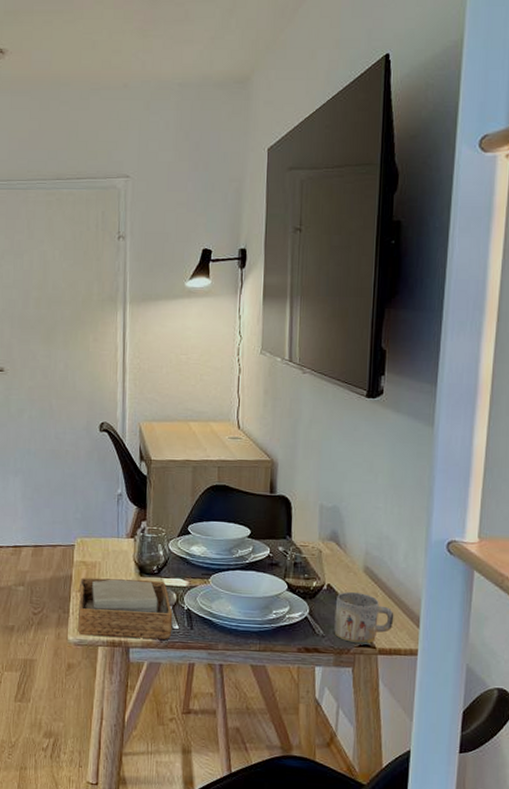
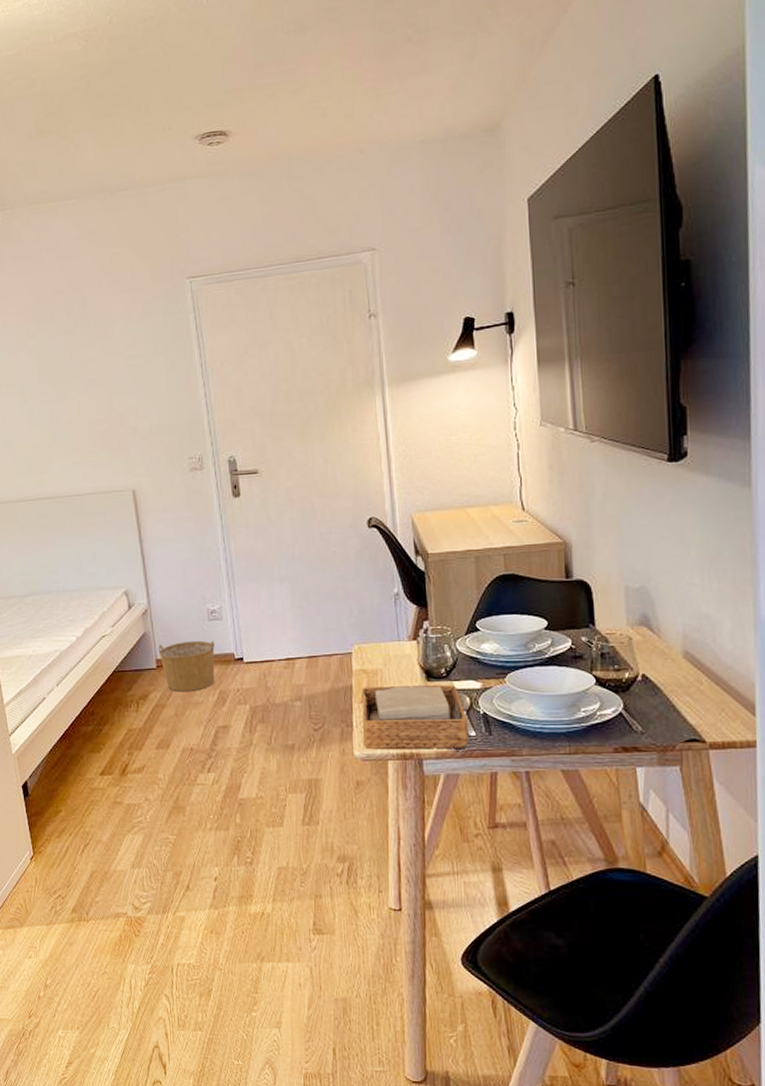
mug: present [334,592,394,644] -> none [653,681,725,739]

